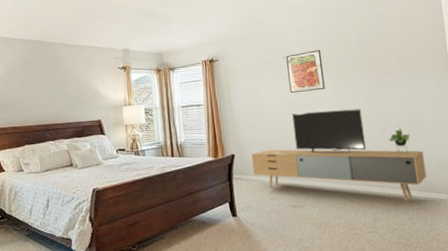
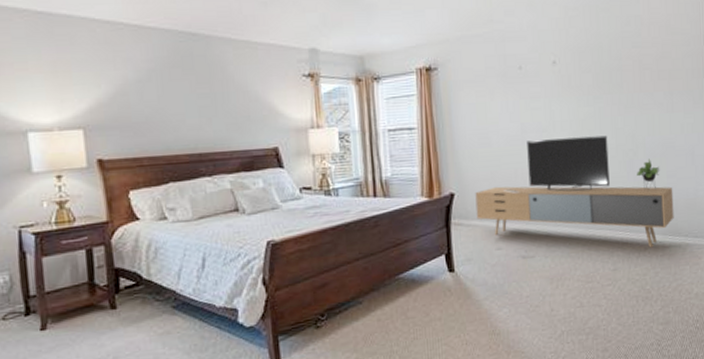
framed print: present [286,50,325,94] -> none [523,59,568,115]

